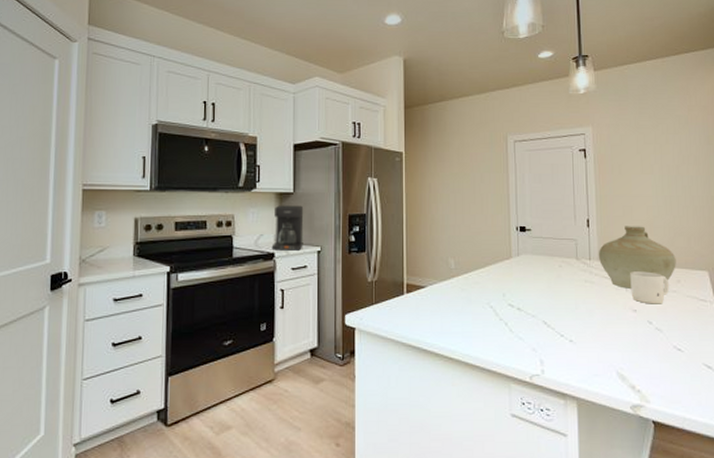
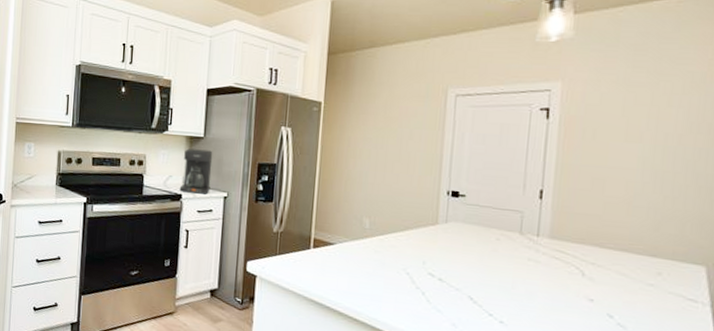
ceramic jug: present [598,226,676,288] -> none [549,202,660,275]
mug: present [630,271,670,304] -> none [588,255,646,298]

